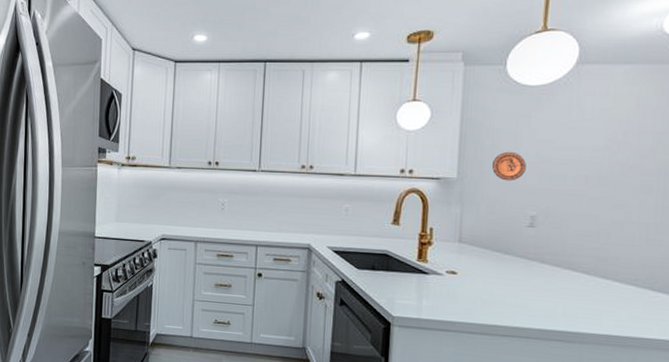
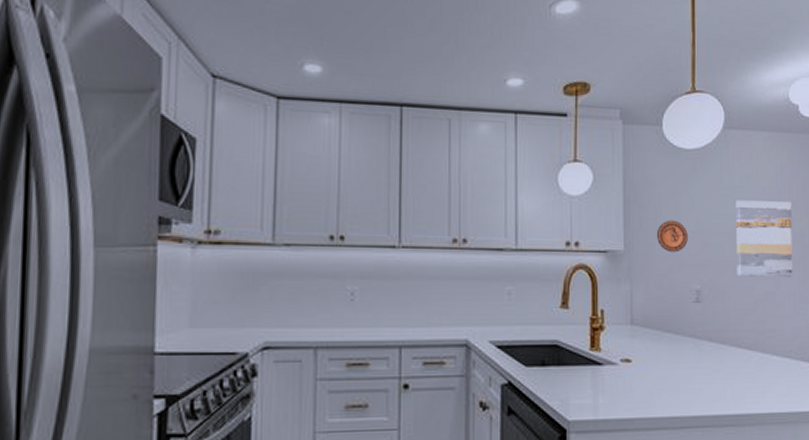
wall art: none [579,133,655,208] -> present [736,200,793,277]

